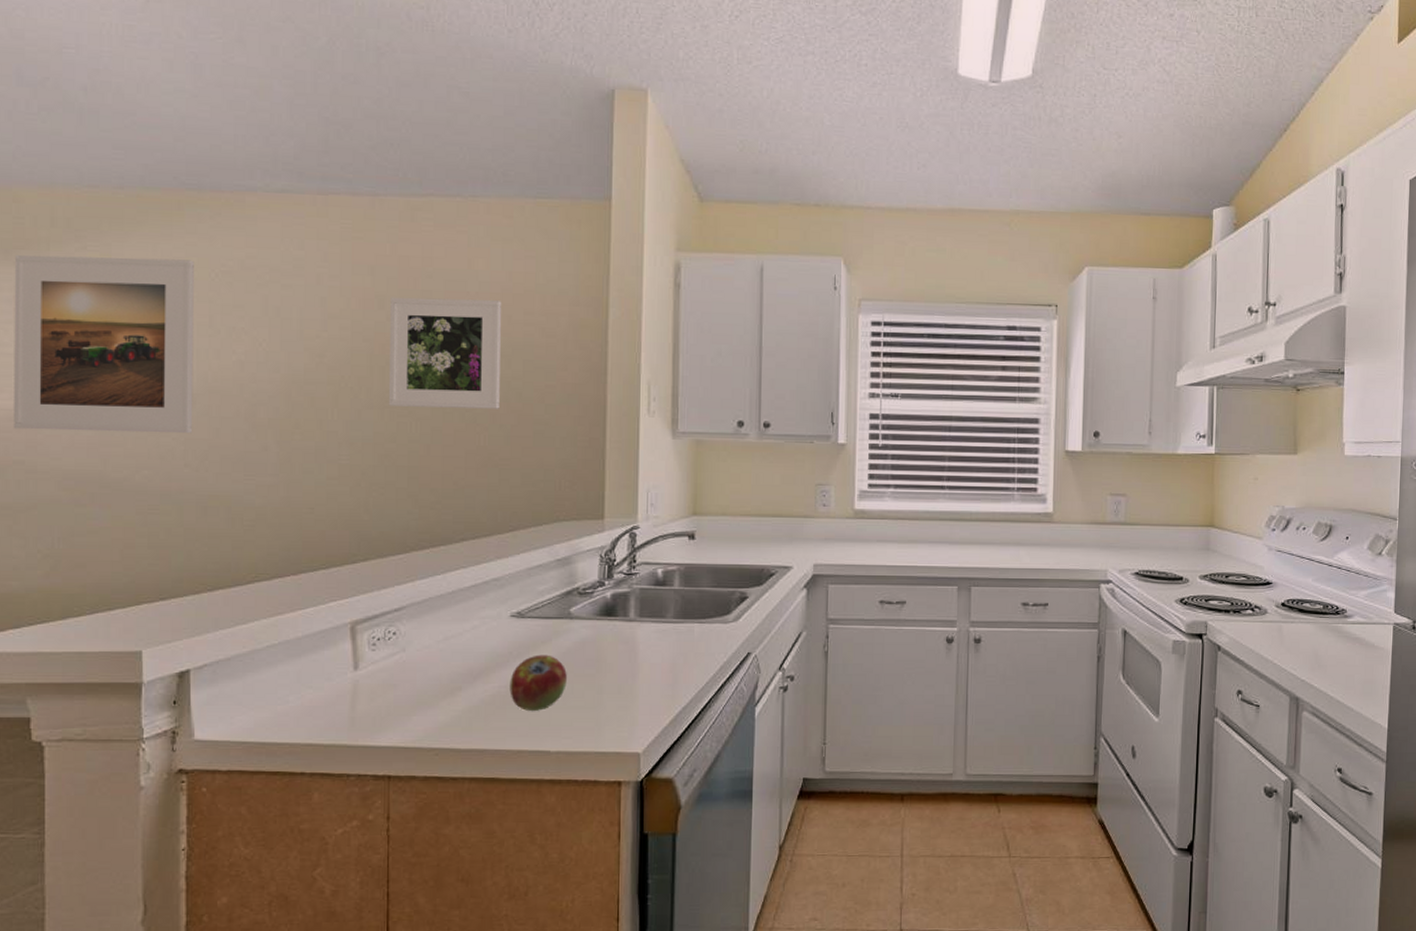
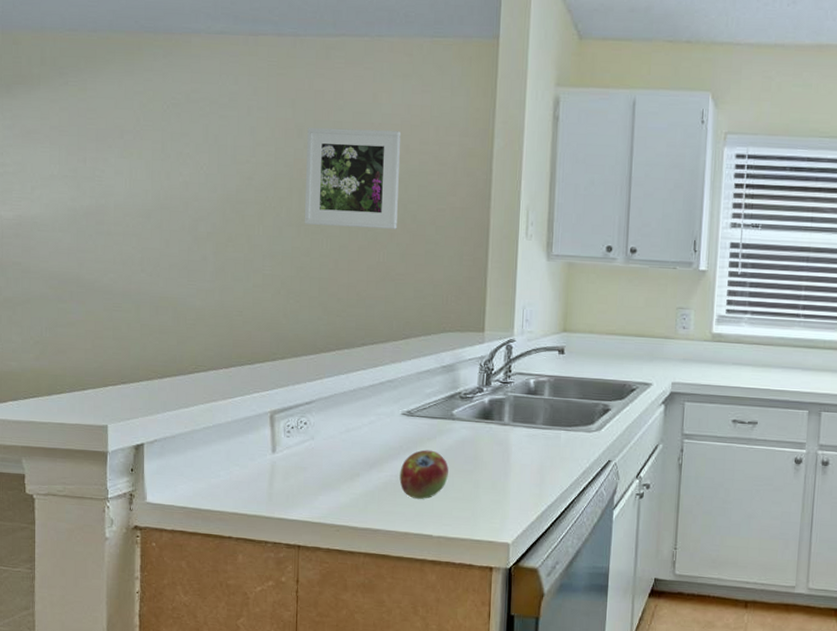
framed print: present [14,254,194,434] -> none [13,88,150,244]

